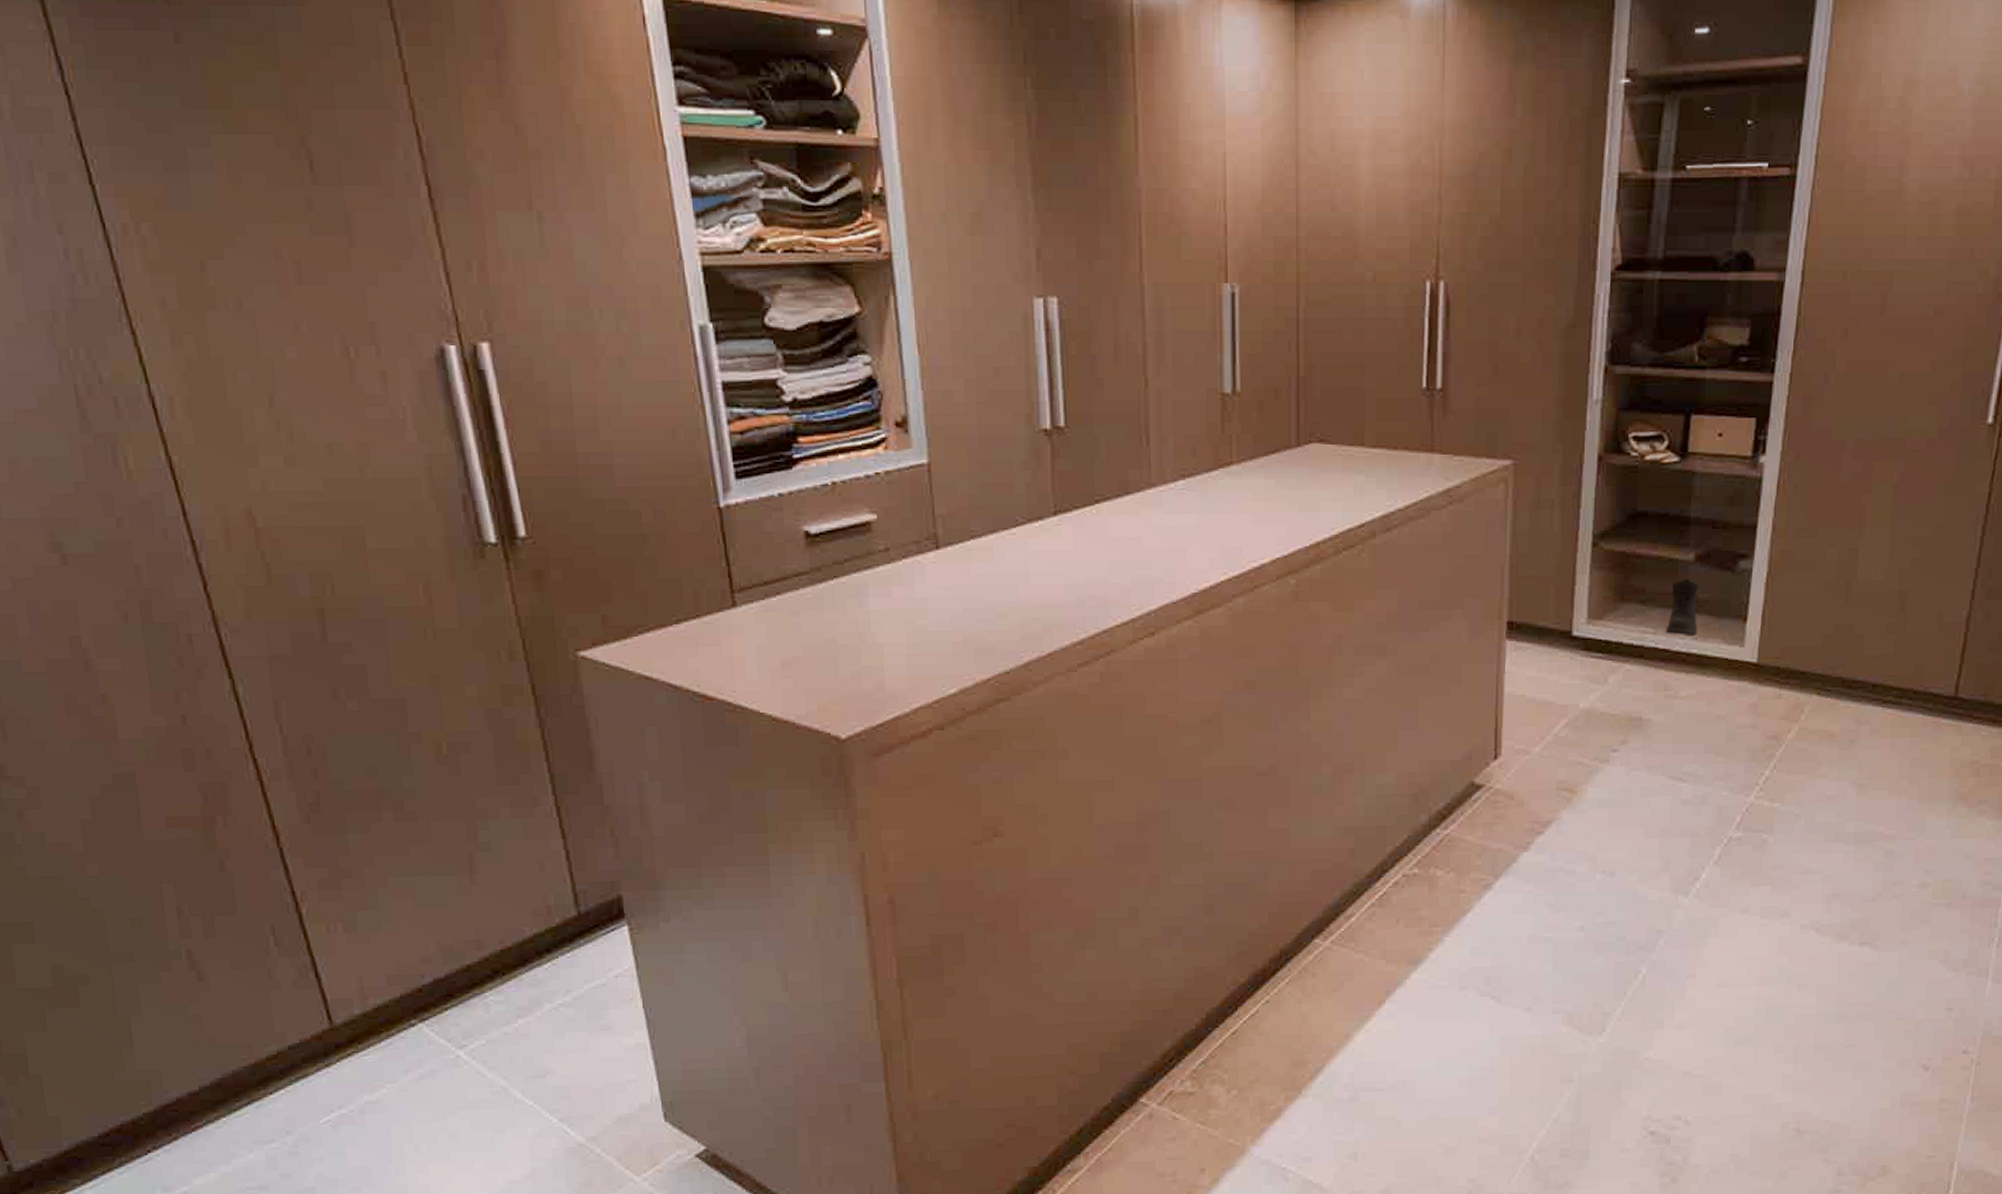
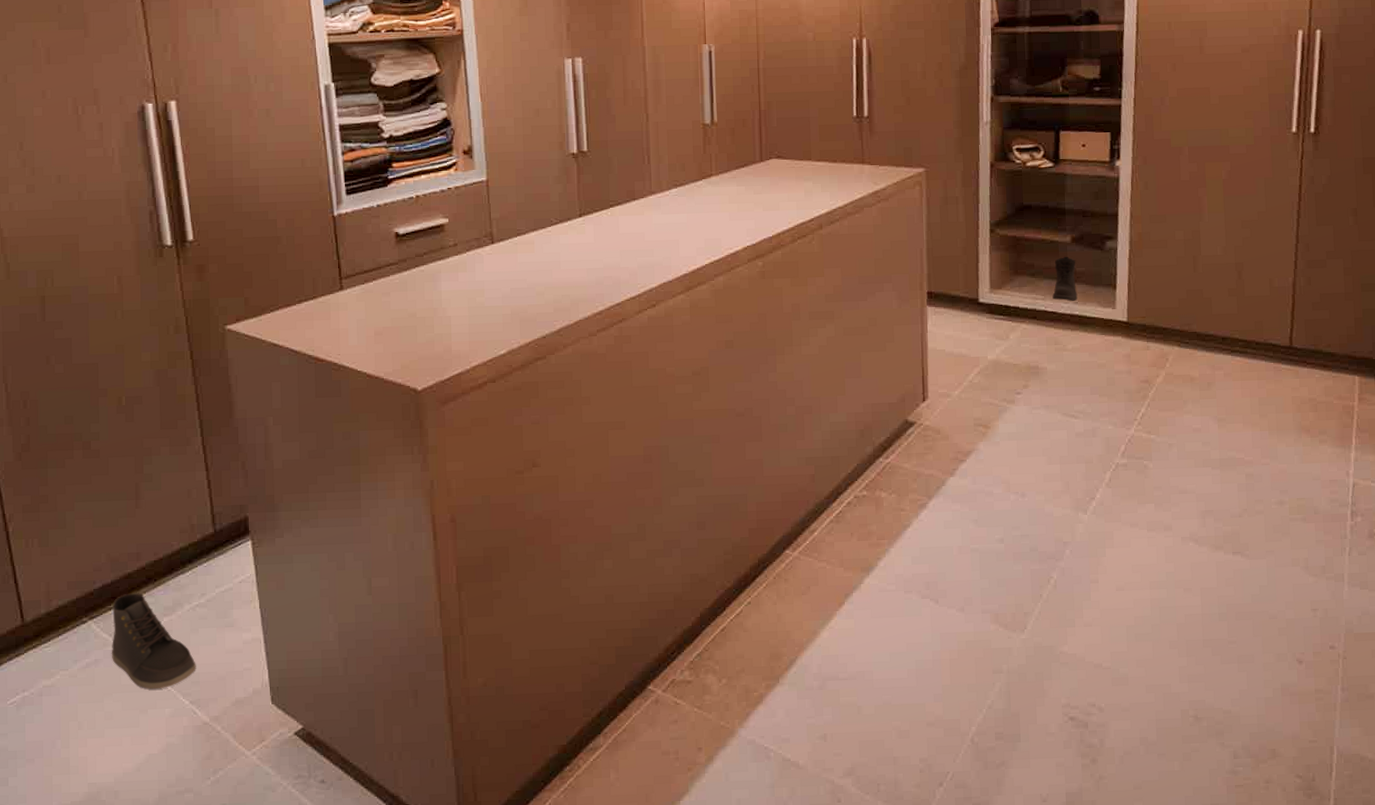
sneaker: none [449,989,565,1105] -> present [111,593,196,690]

